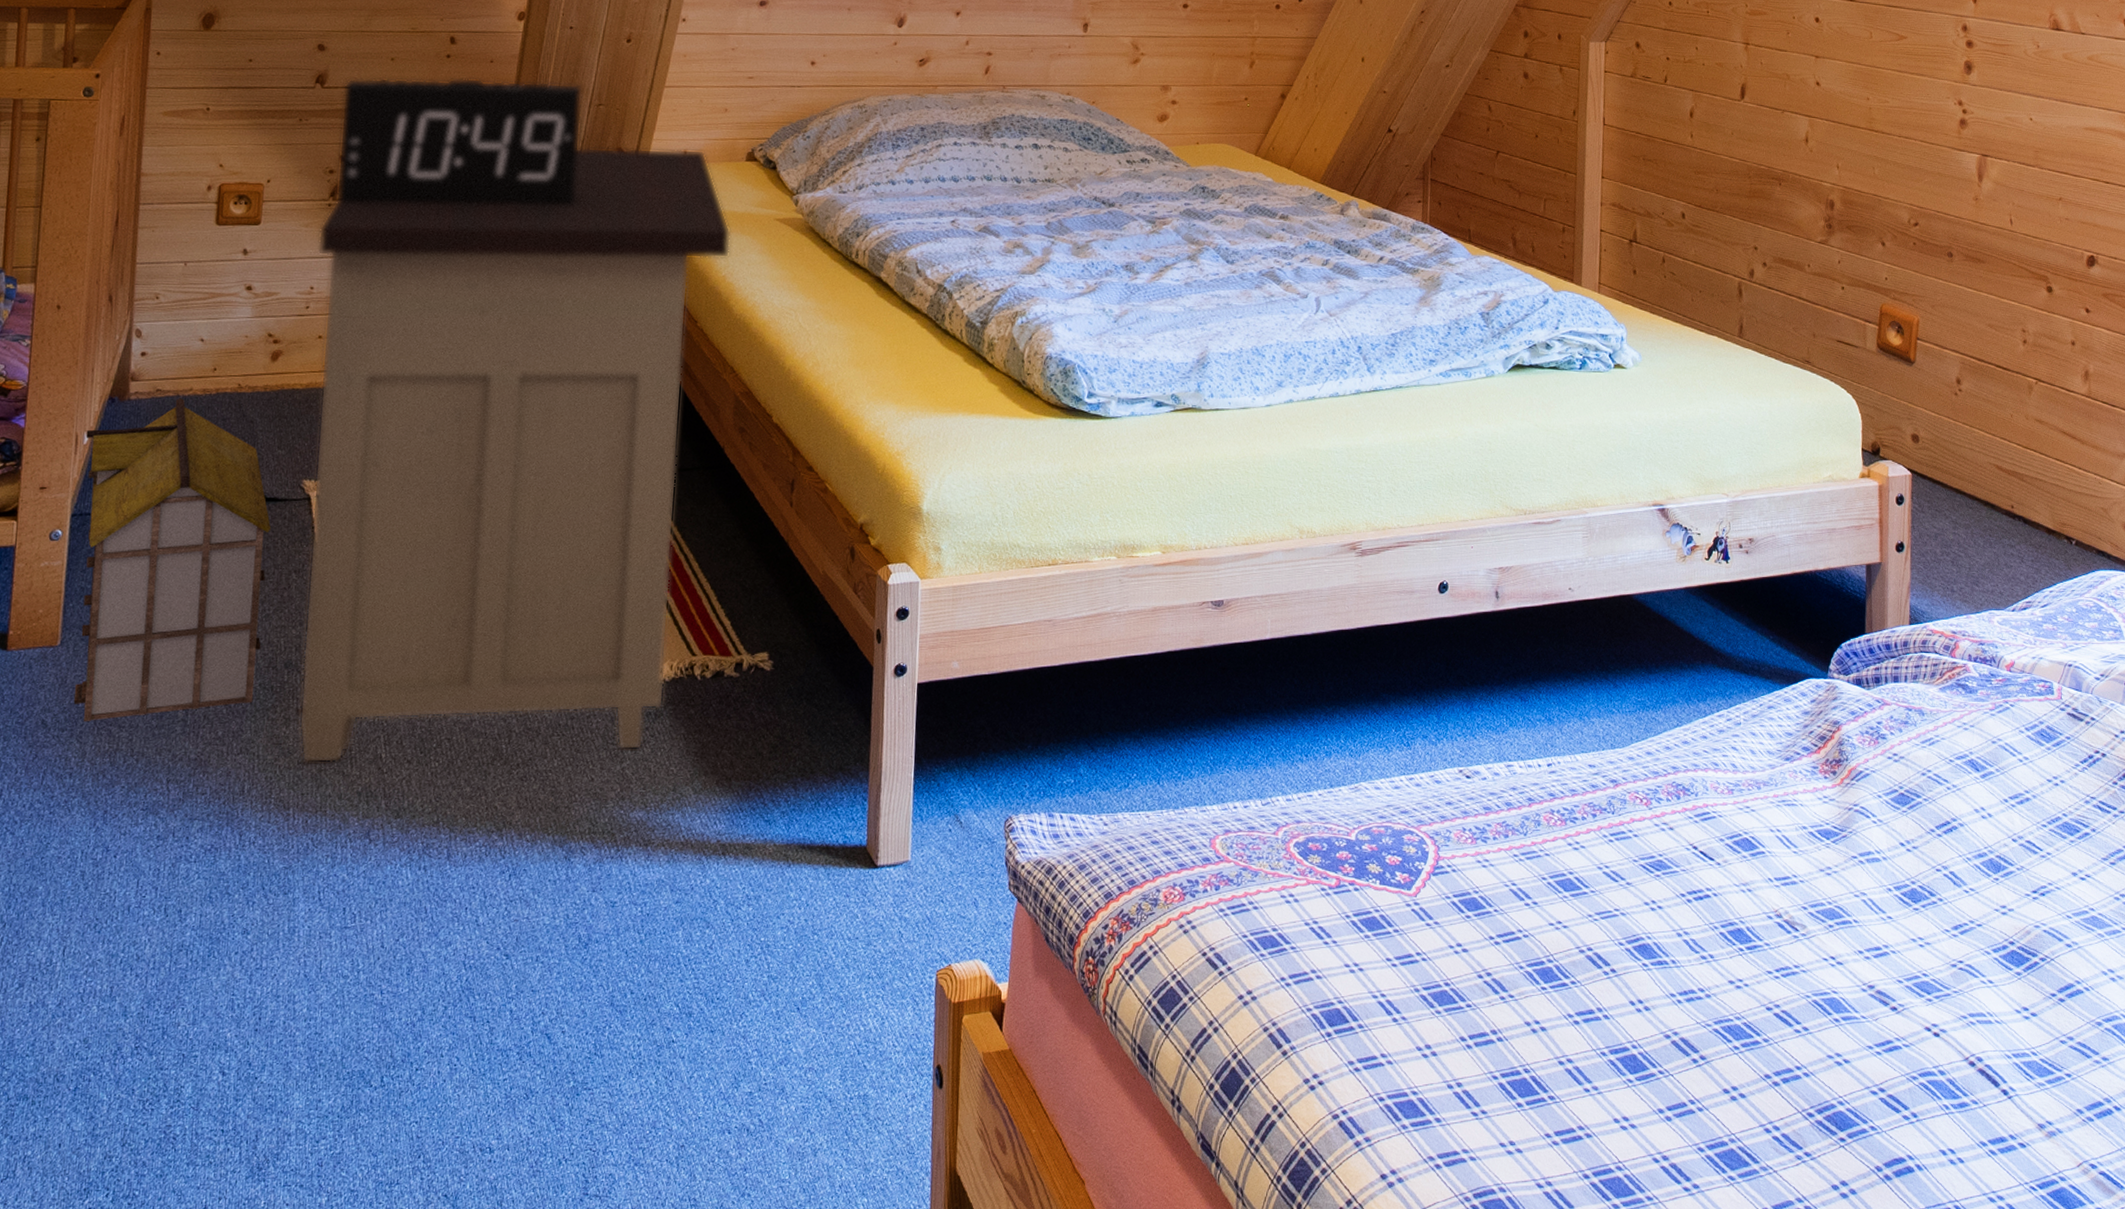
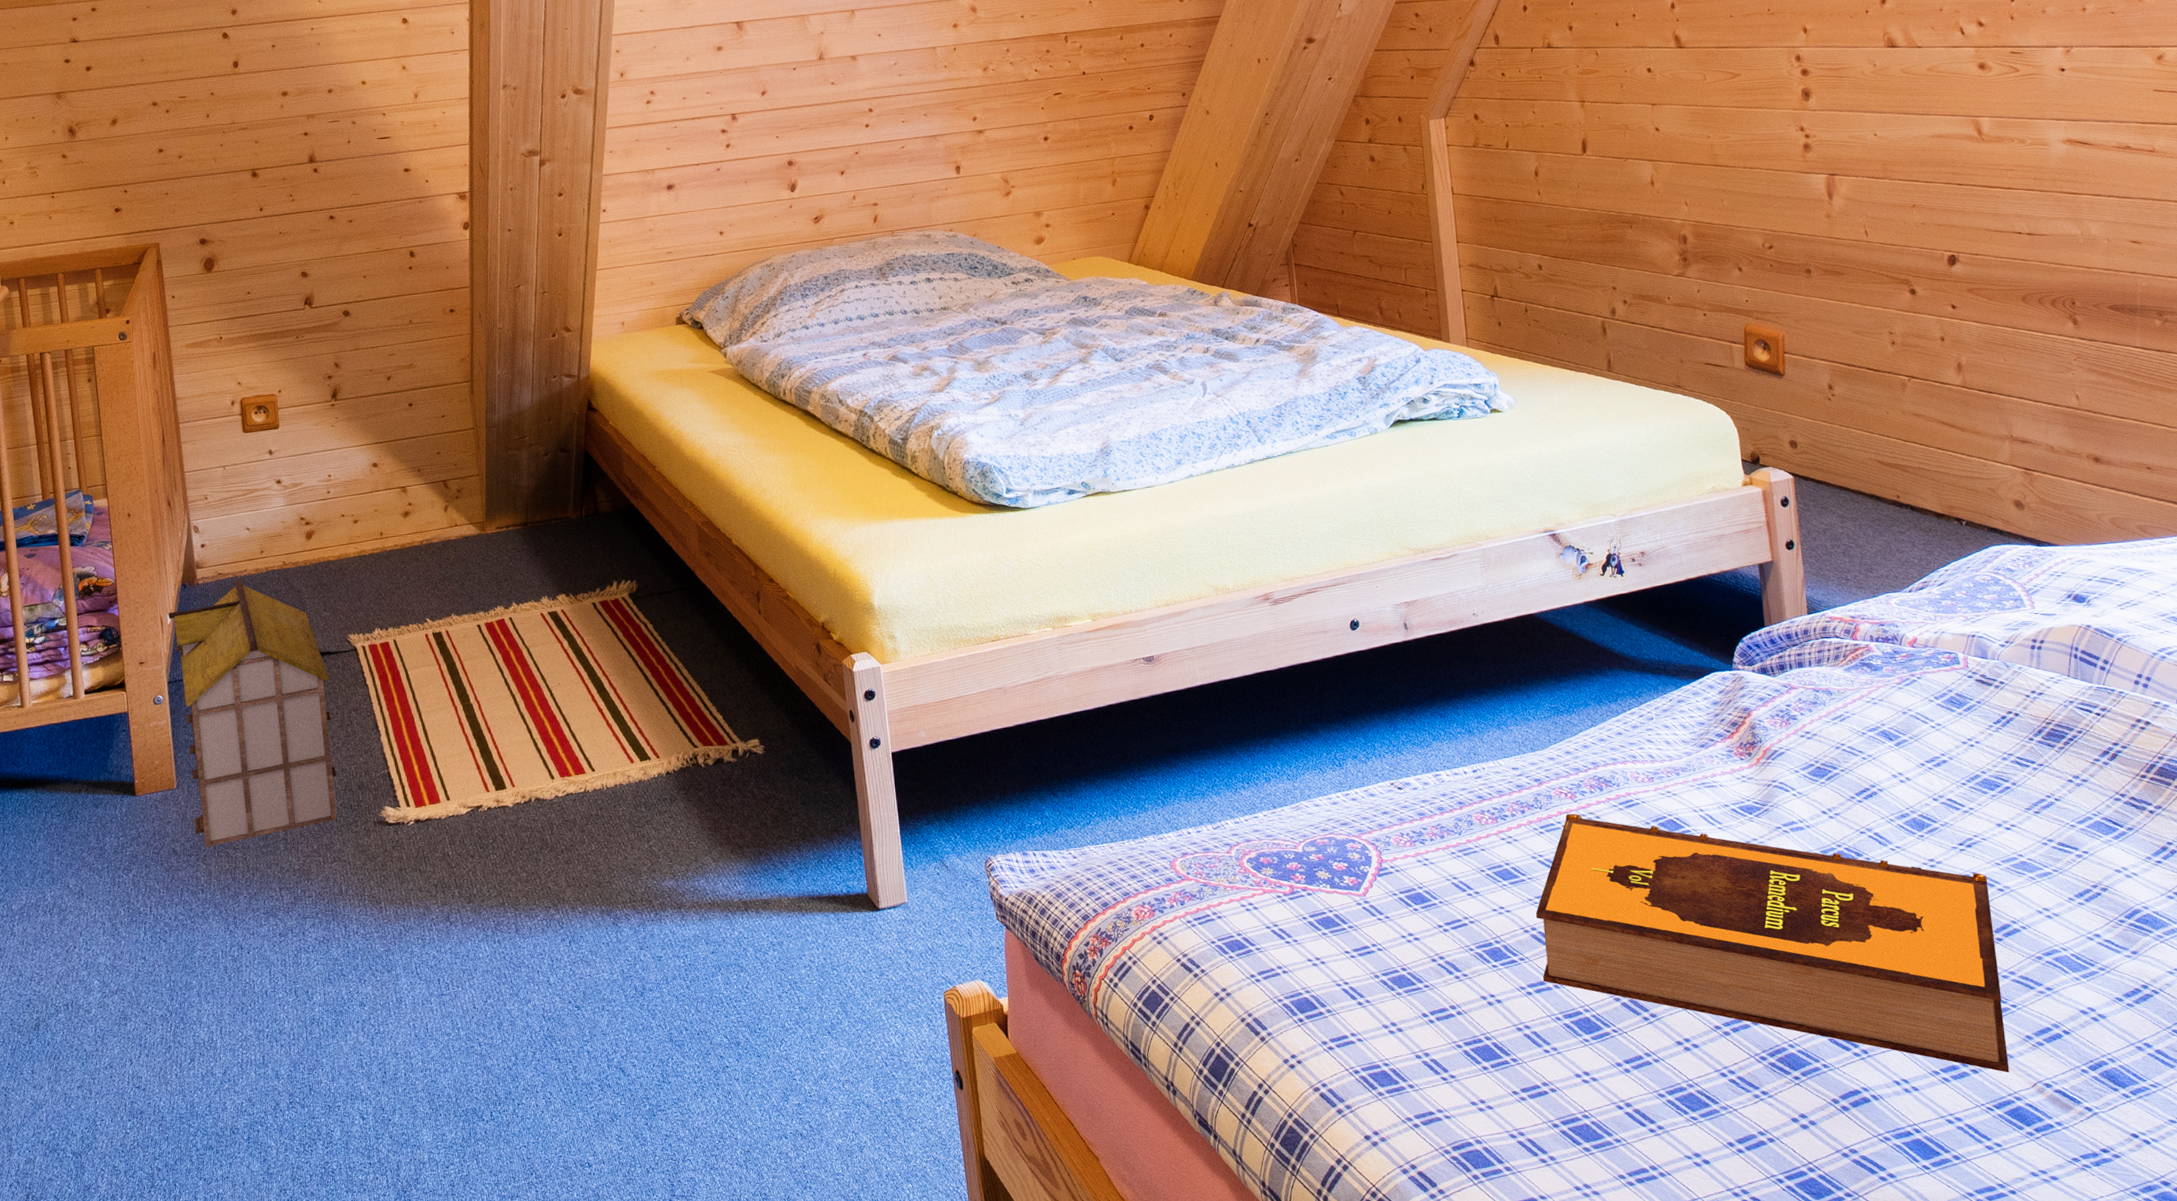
nightstand: present [298,147,731,763] -> none [327,320,676,865]
alarm clock: present [335,77,583,205] -> none [328,277,536,403]
hardback book: none [1593,822,2058,1149] -> present [1536,813,2009,1073]

